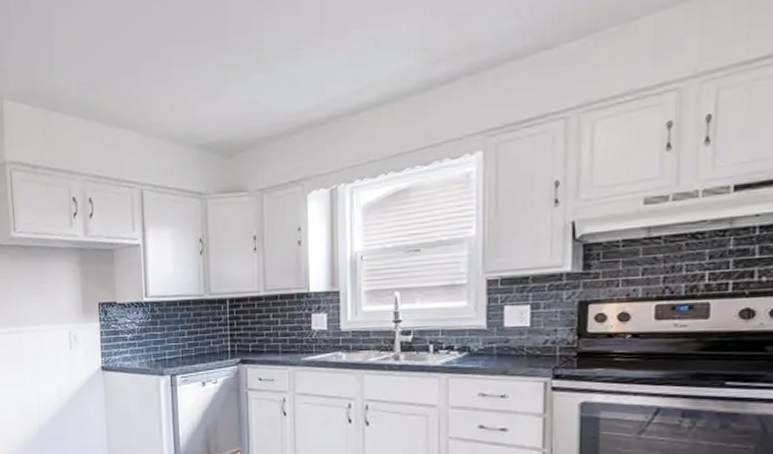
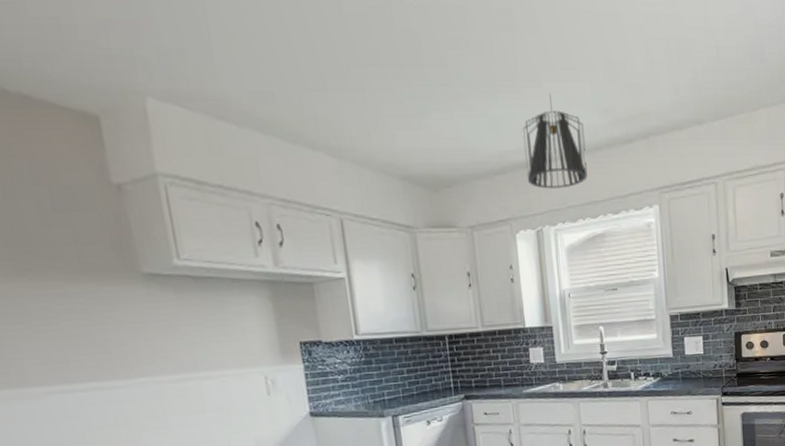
pendant light: none [323,40,394,145] -> present [522,93,588,189]

